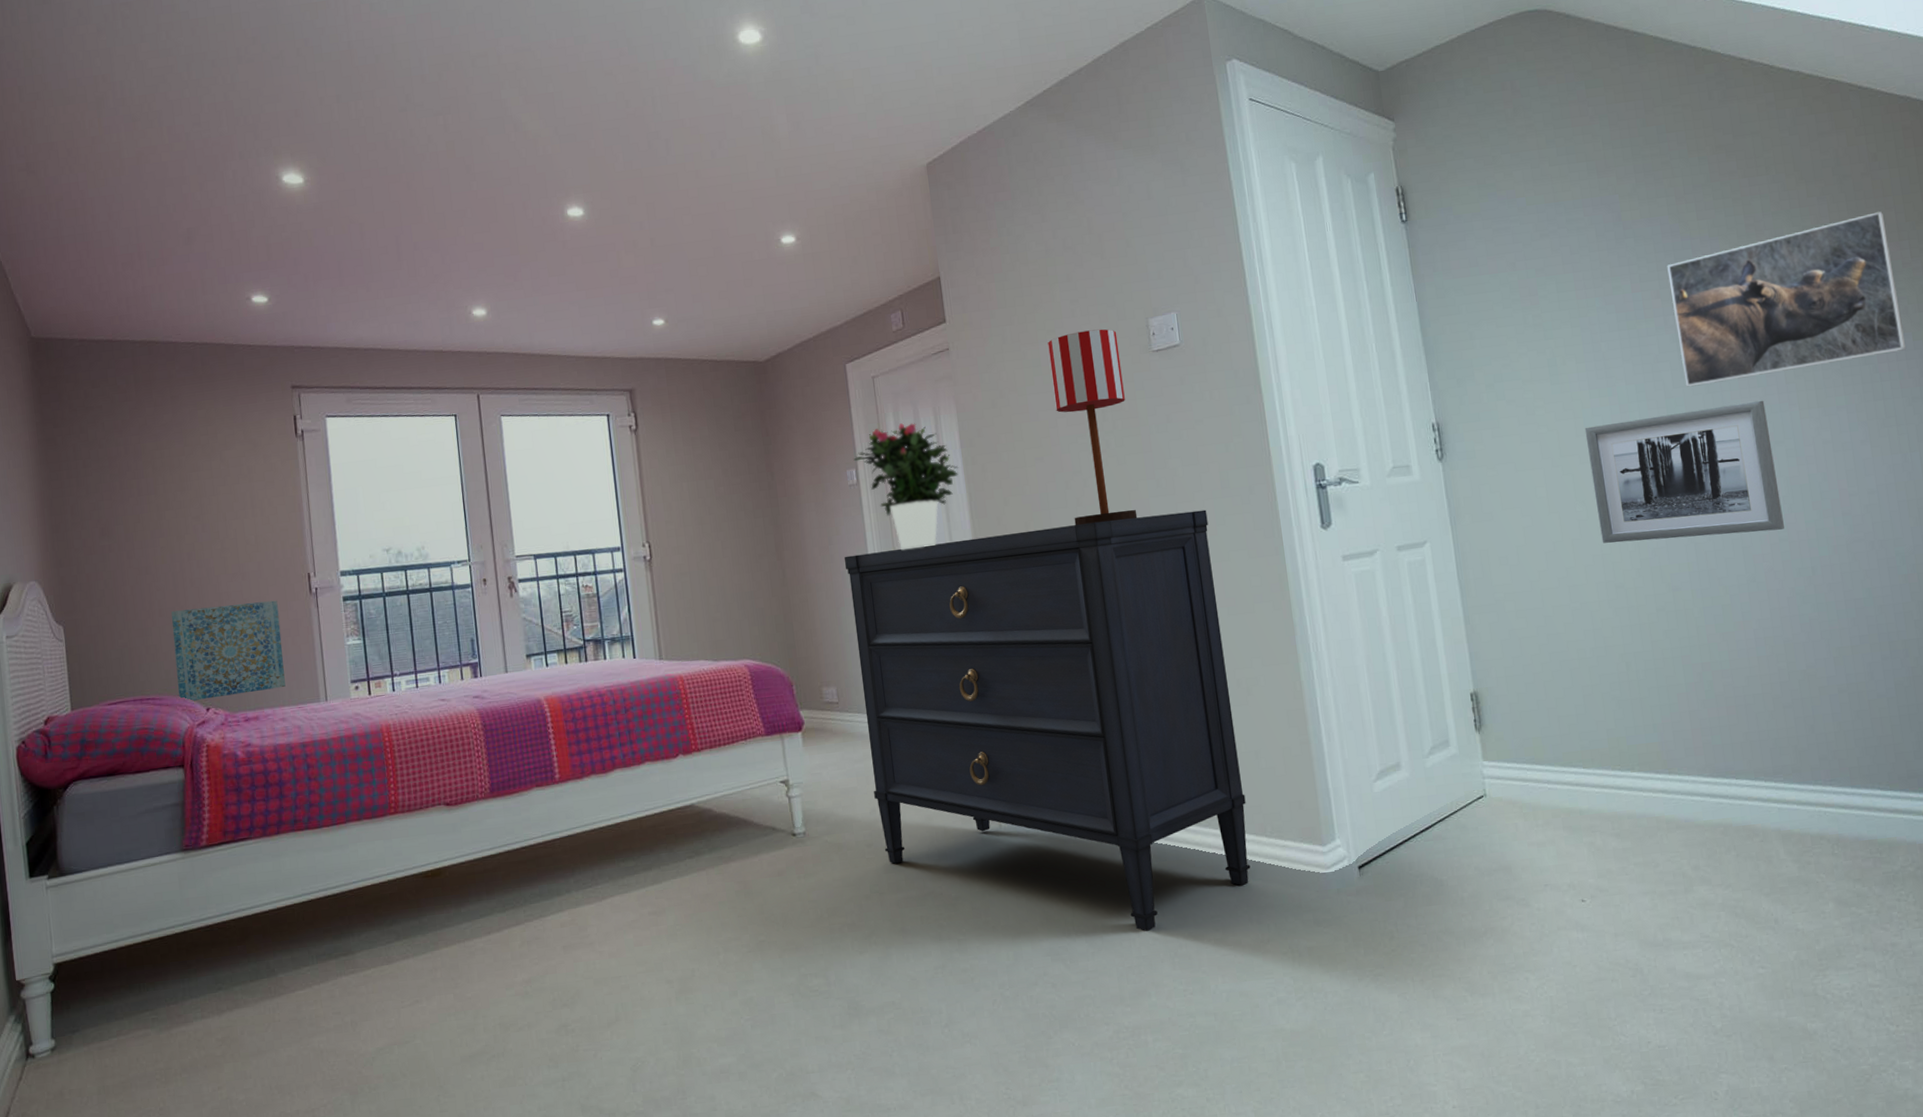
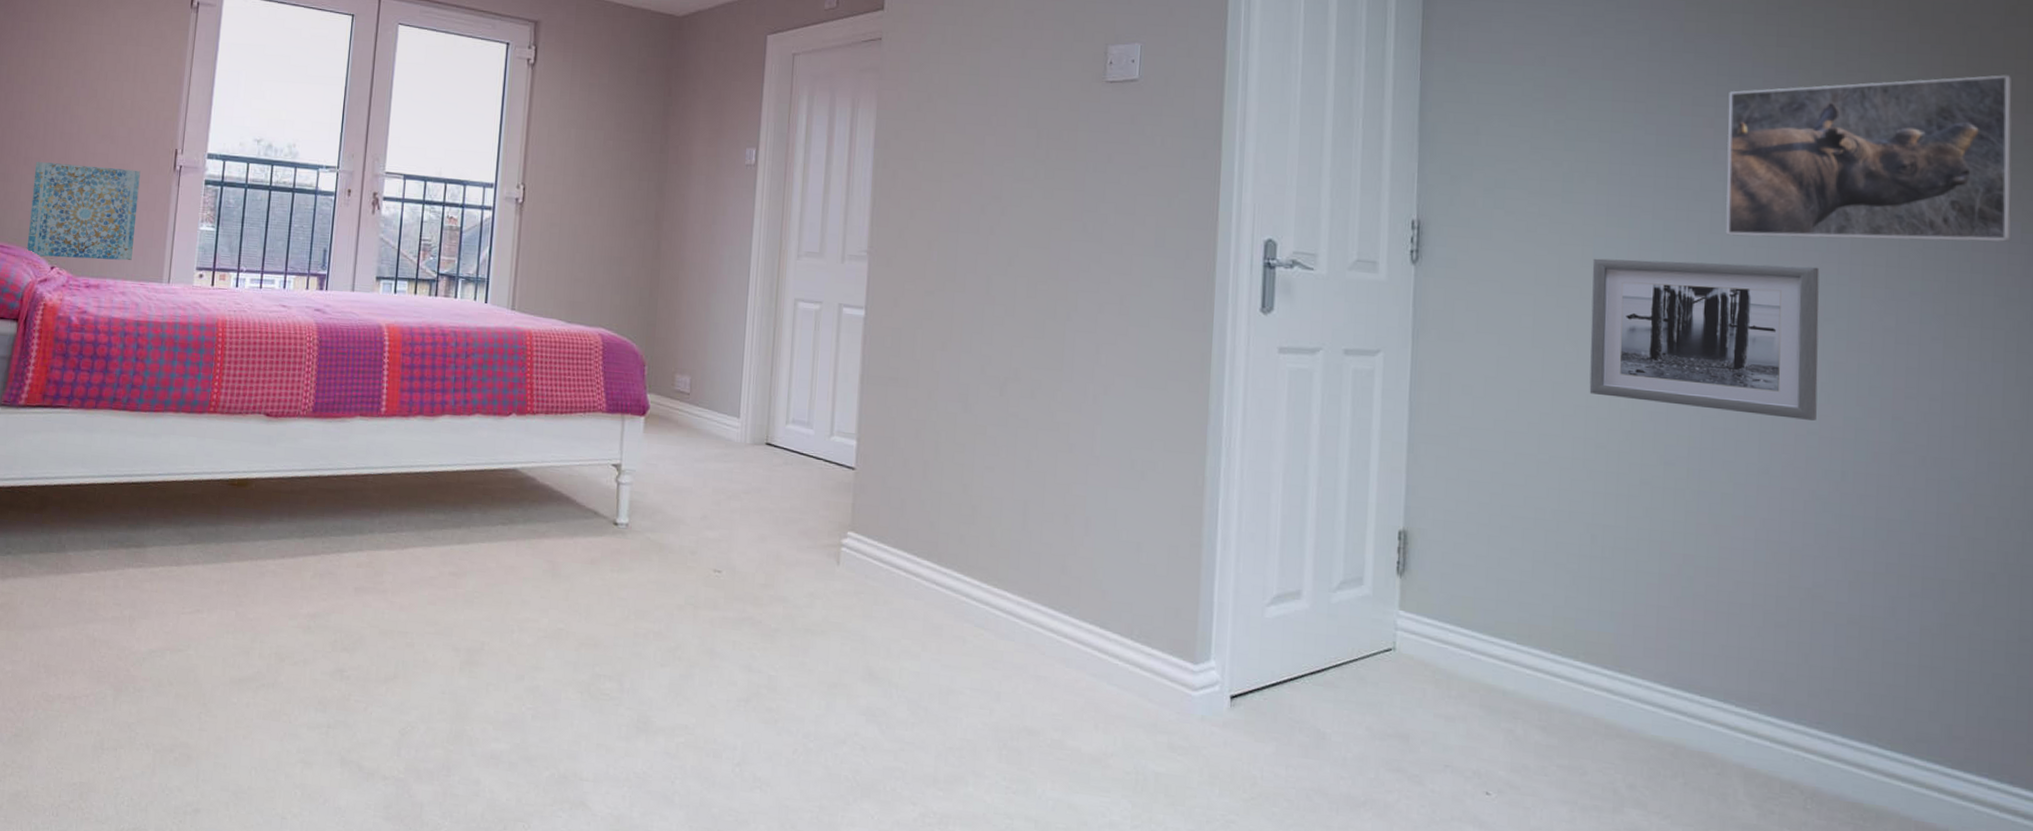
dresser: present [844,509,1251,931] -> none [708,239,1133,713]
potted flower: present [853,423,959,549] -> none [755,109,868,247]
table lamp: present [1047,329,1138,526] -> none [983,45,1070,261]

